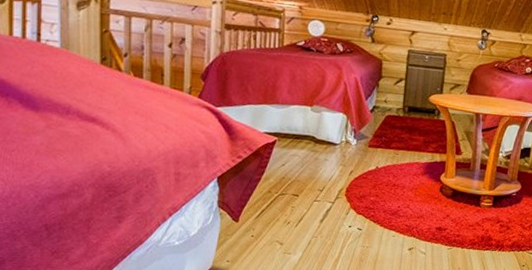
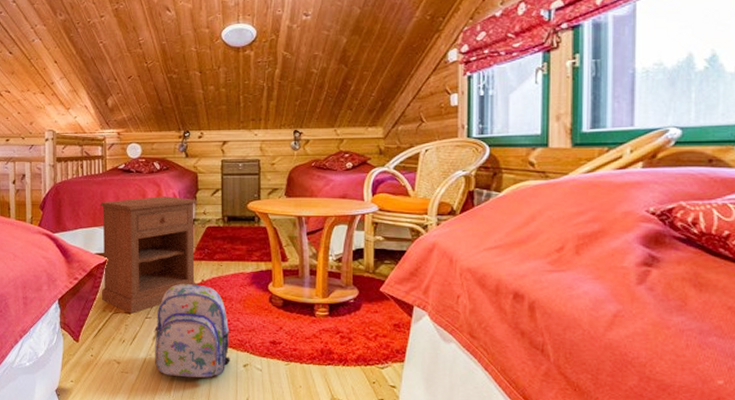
nightstand: none [267,78,380,196] -> present [101,196,198,314]
backpack: none [320,169,399,260] -> present [153,284,230,378]

